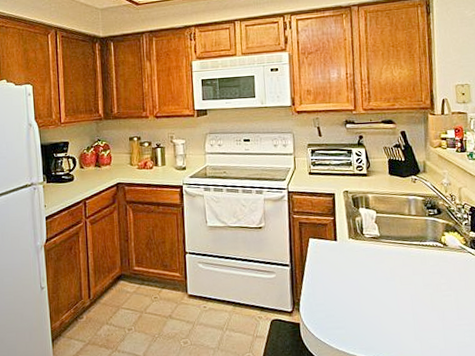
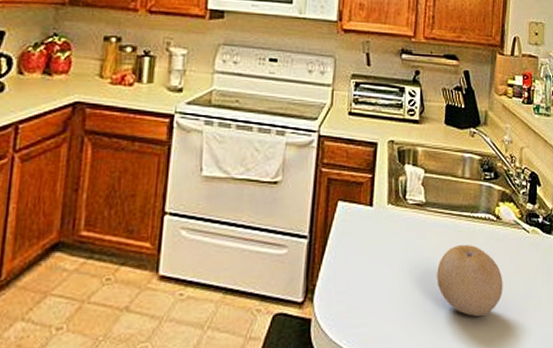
fruit: none [396,267,456,322] -> present [437,245,503,317]

